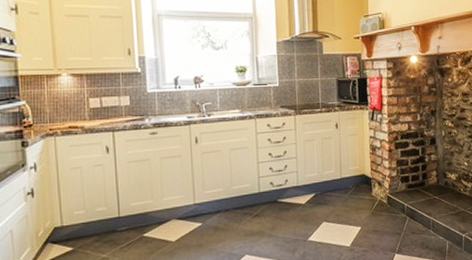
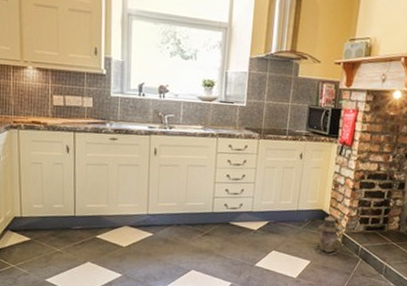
lantern: none [362,180,388,219] -> present [315,217,344,255]

